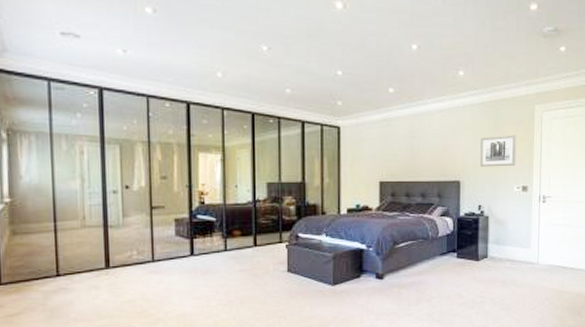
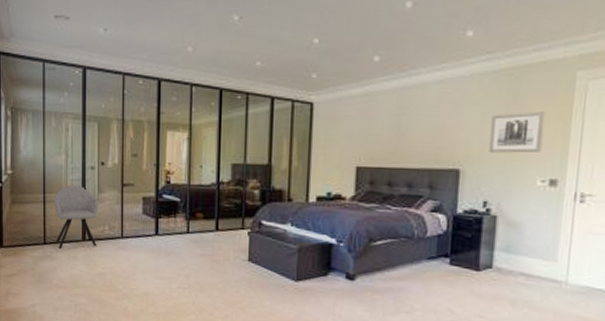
chair: none [67,210,124,279] -> present [54,185,99,249]

